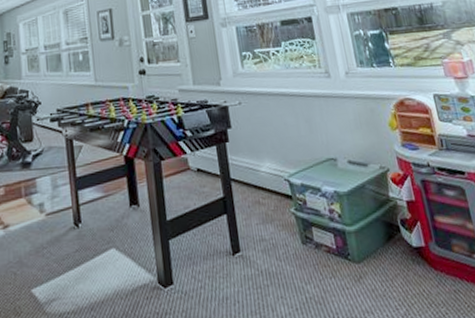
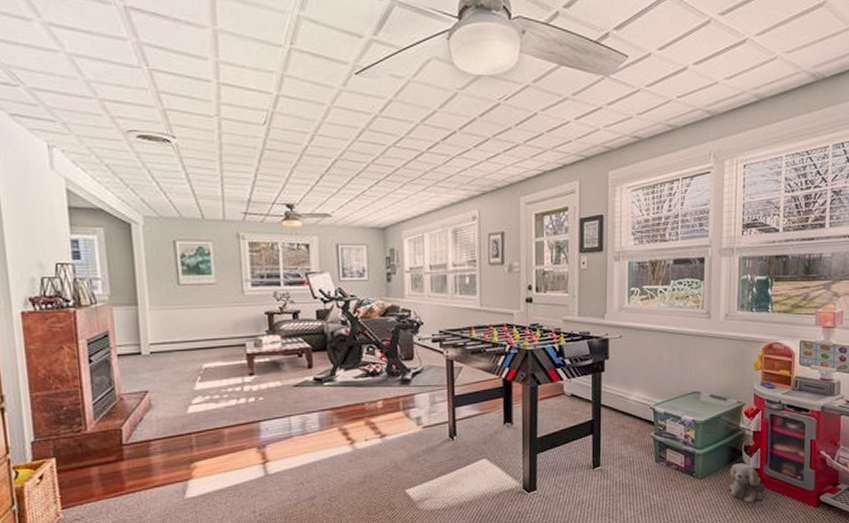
plush toy: none [390,240,439,293] -> present [729,463,765,504]

